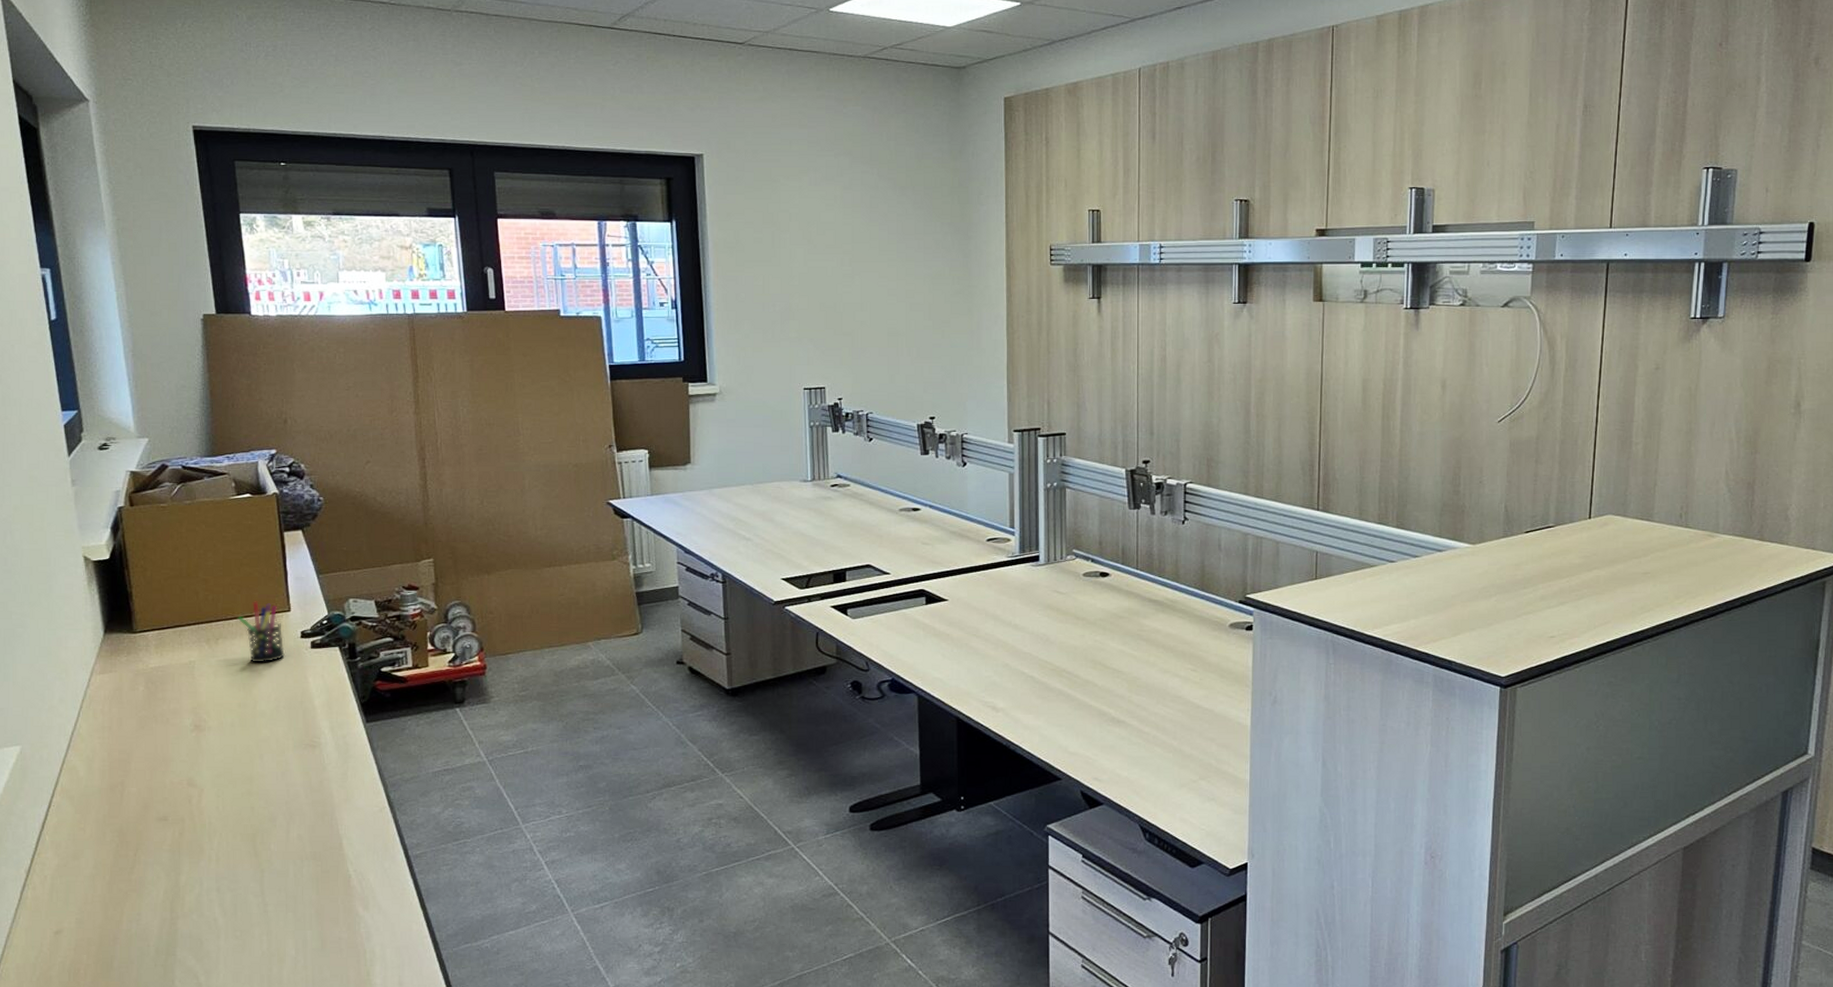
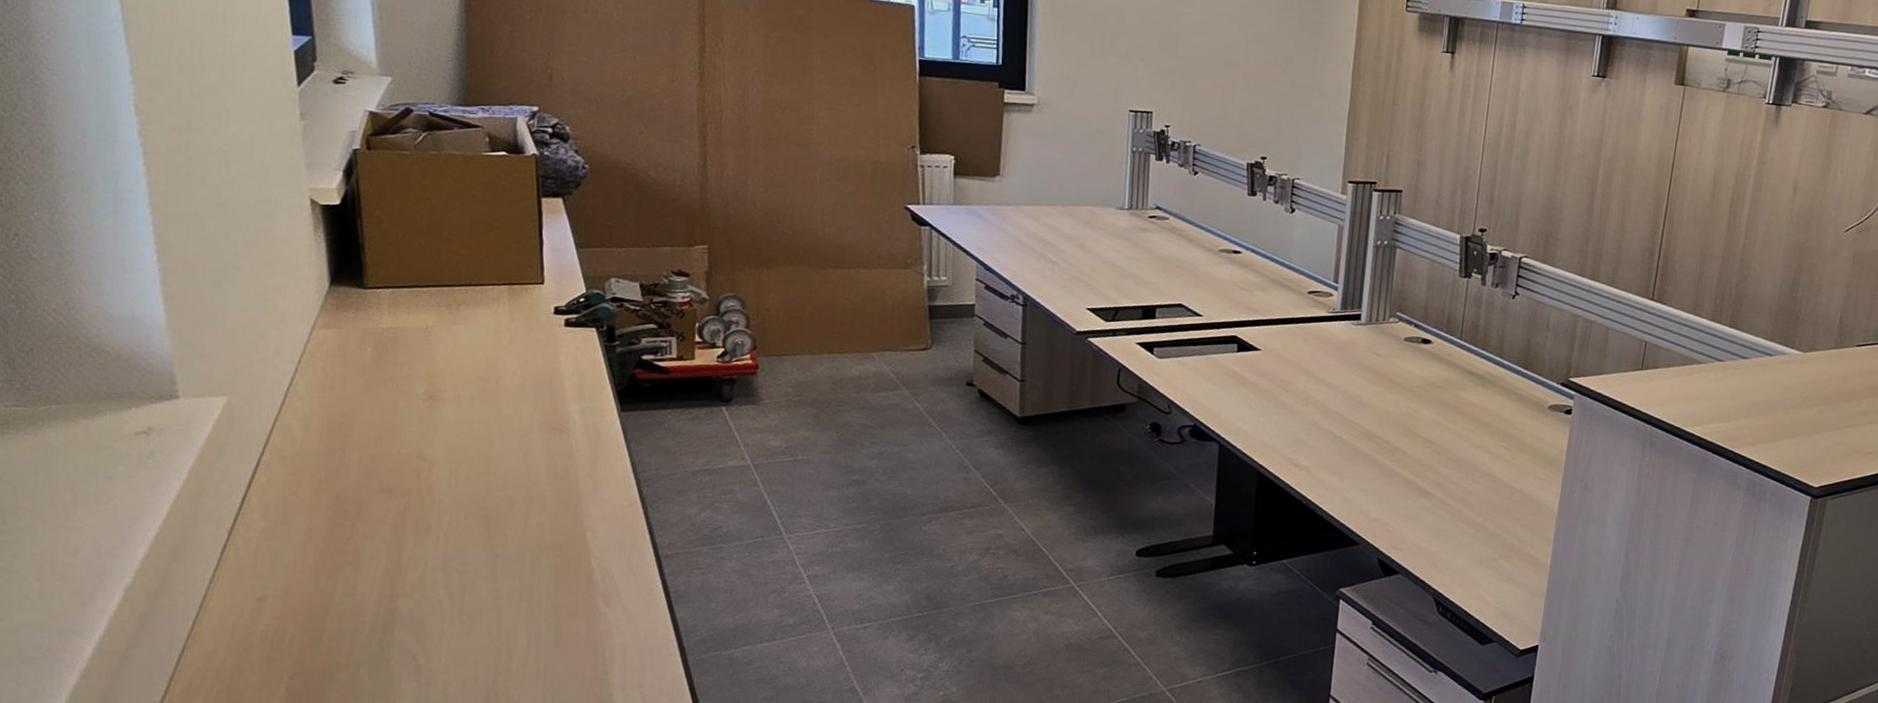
pen holder: present [237,601,285,663] -> none [483,269,535,337]

